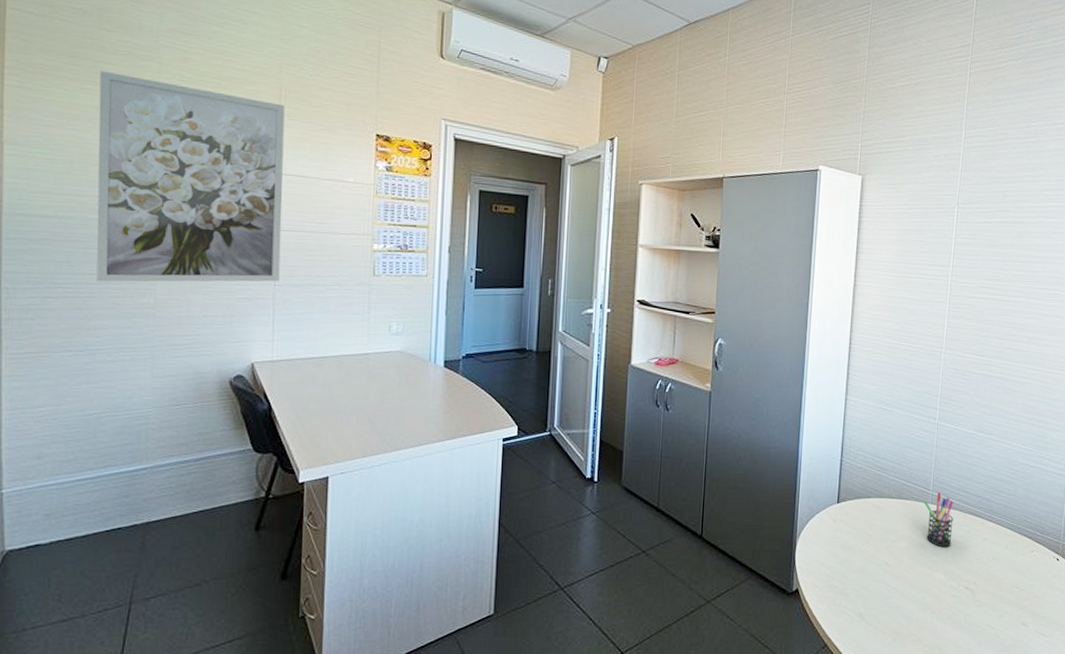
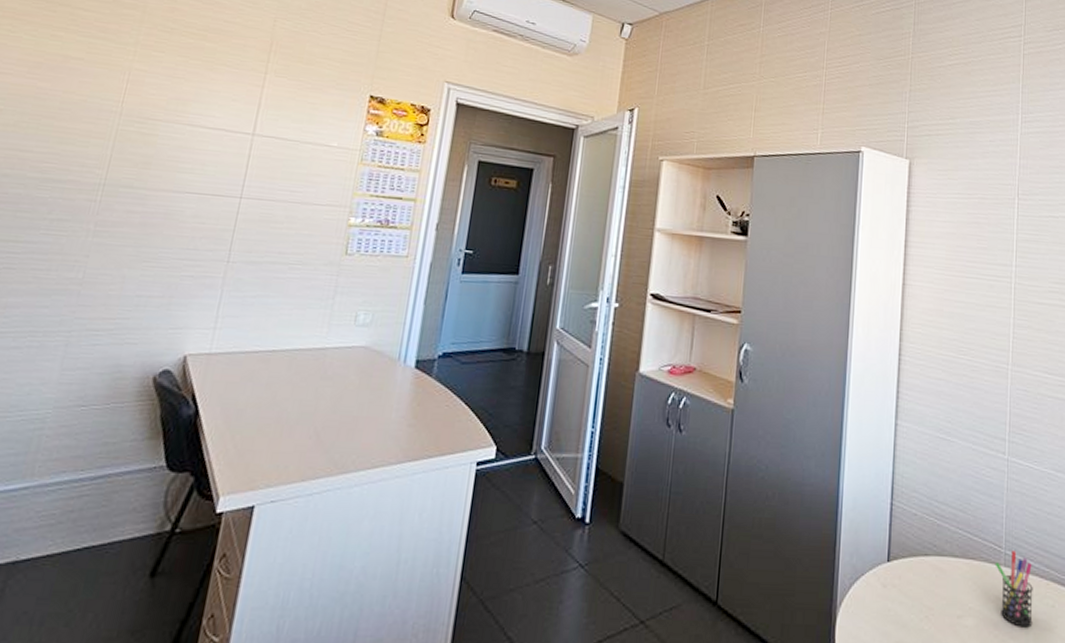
wall art: present [96,70,285,282] -> none [19,17,273,258]

